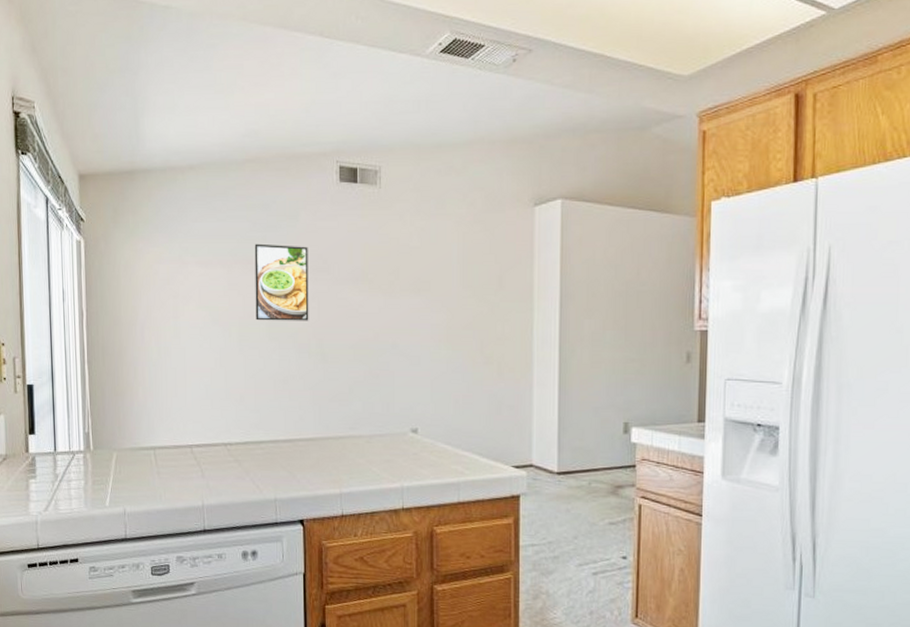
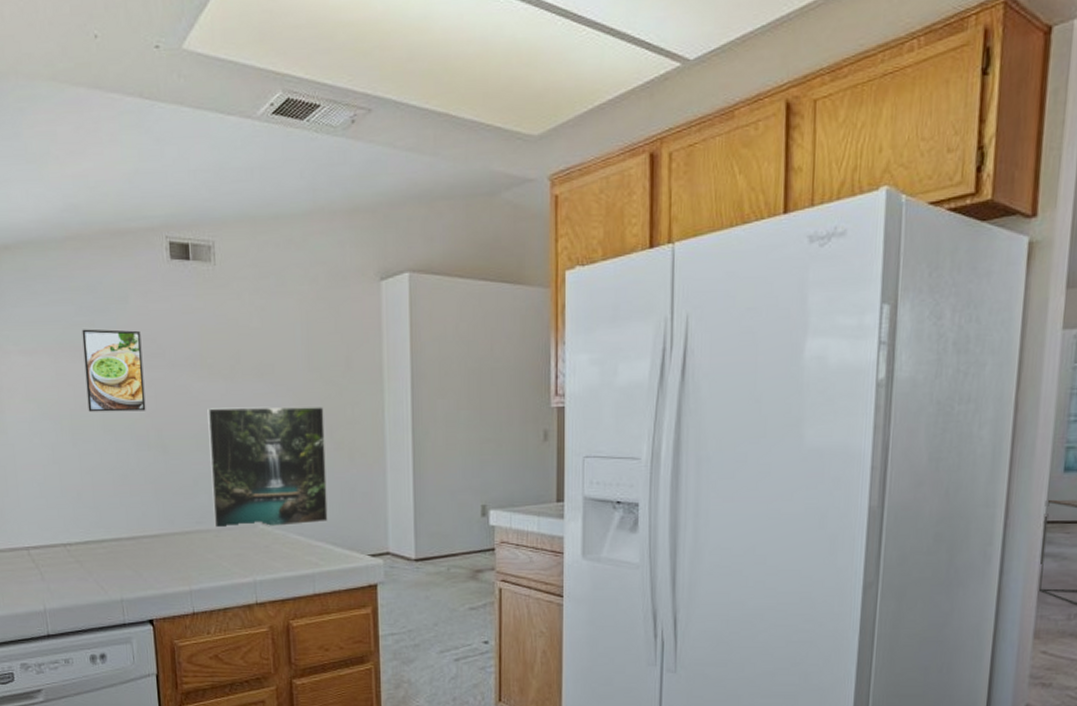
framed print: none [365,320,475,436] -> present [207,407,328,528]

